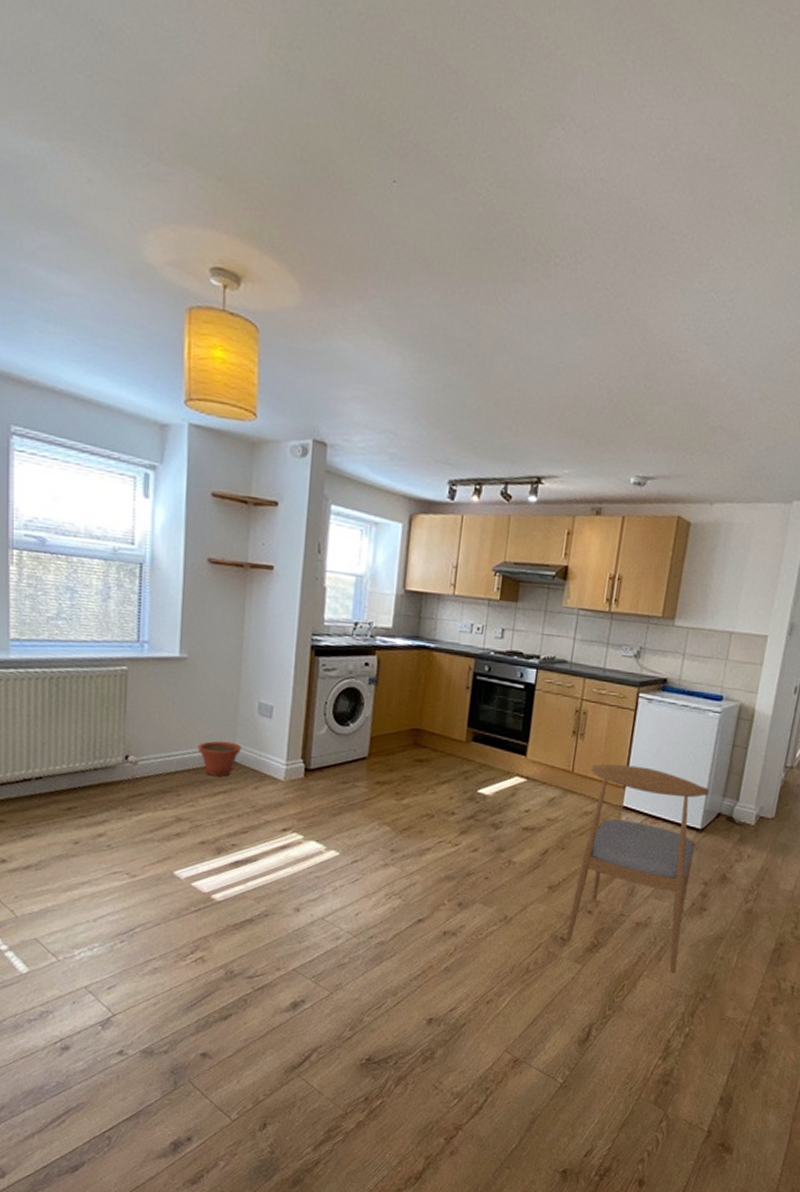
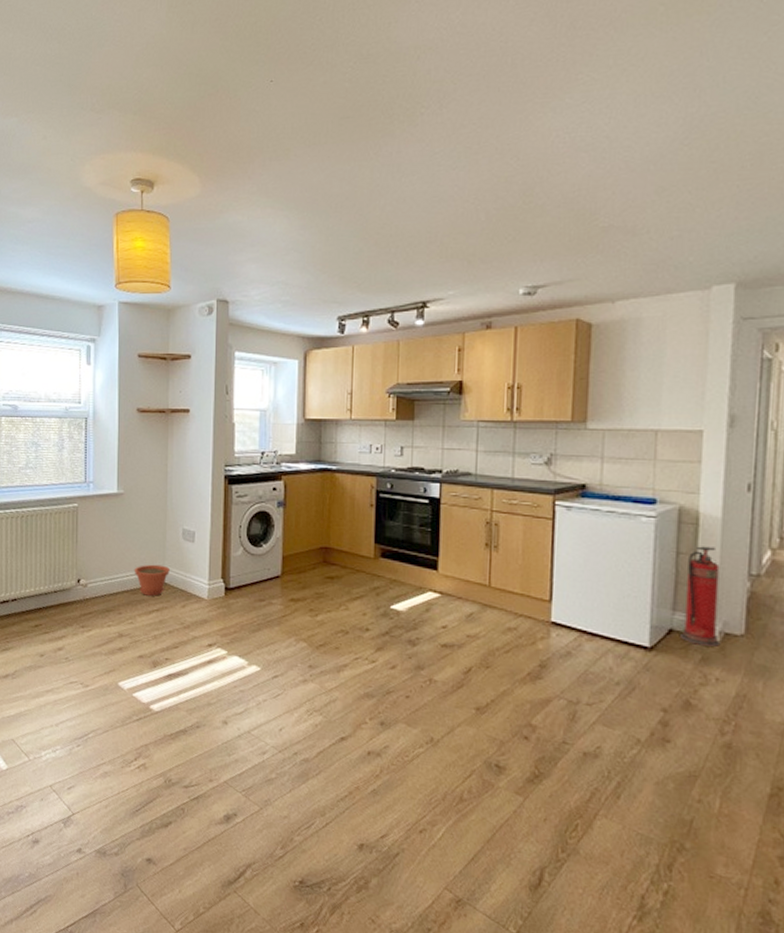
dining chair: present [566,763,710,974] -> none [502,576,655,816]
fire extinguisher: none [726,740,764,828] -> present [680,546,721,647]

